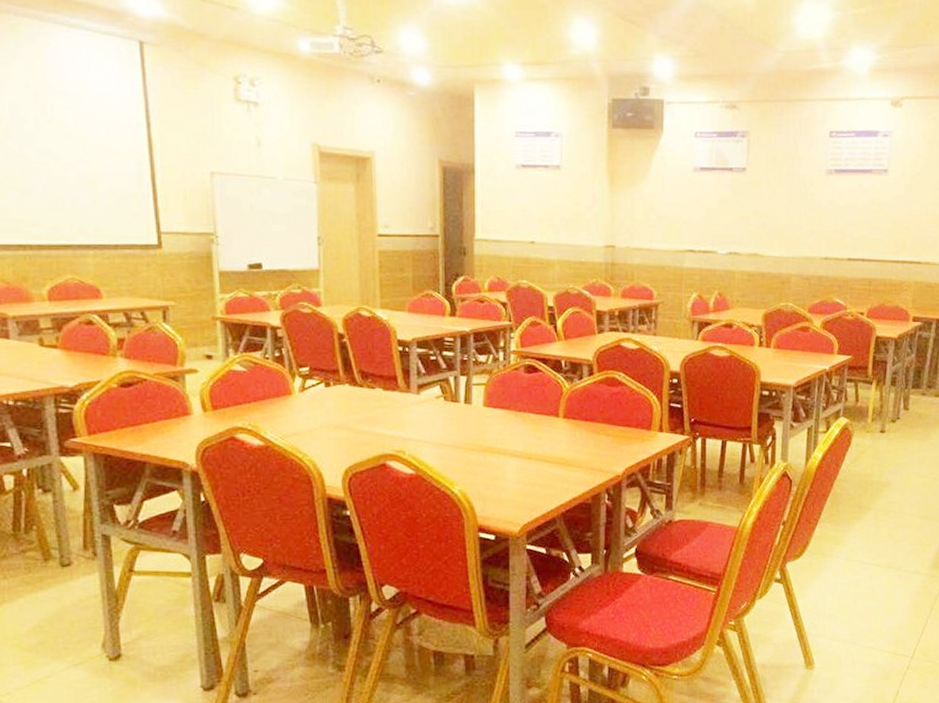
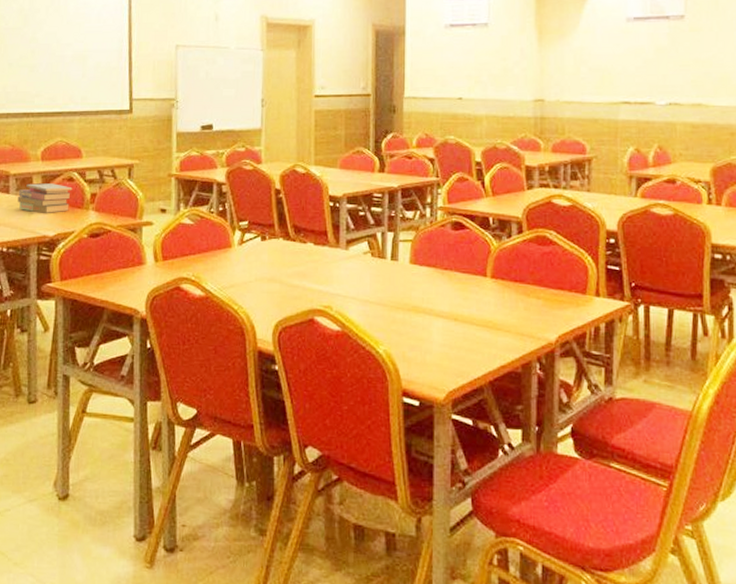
books: none [21,327,93,361] -> present [17,183,73,213]

